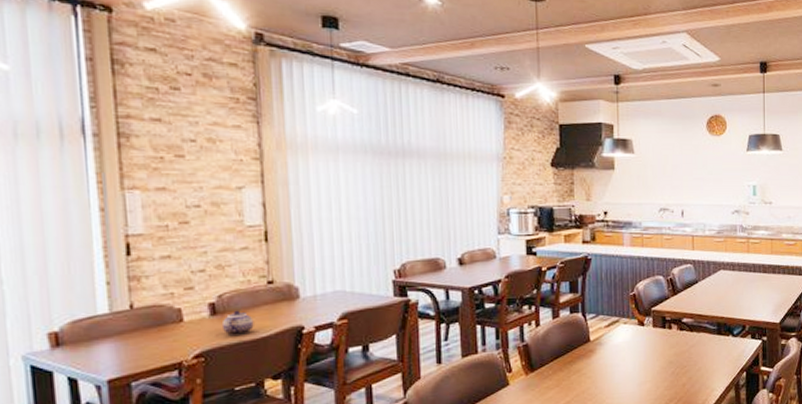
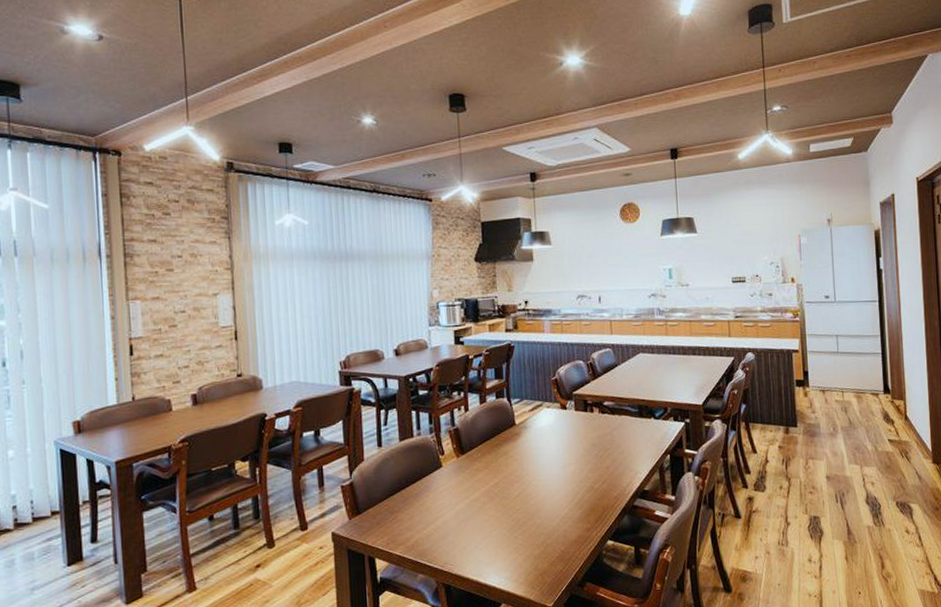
teapot: present [221,310,254,335] -> none [201,400,227,422]

